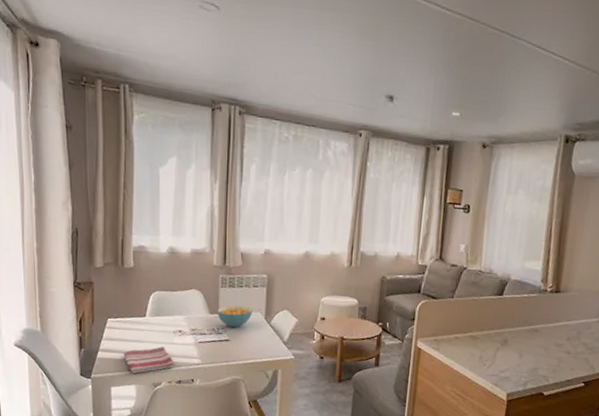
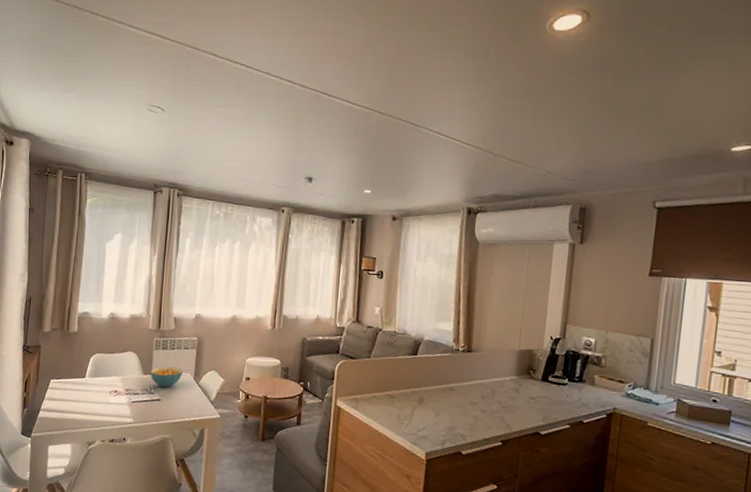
dish towel: present [123,346,175,374] -> none [62,405,109,432]

